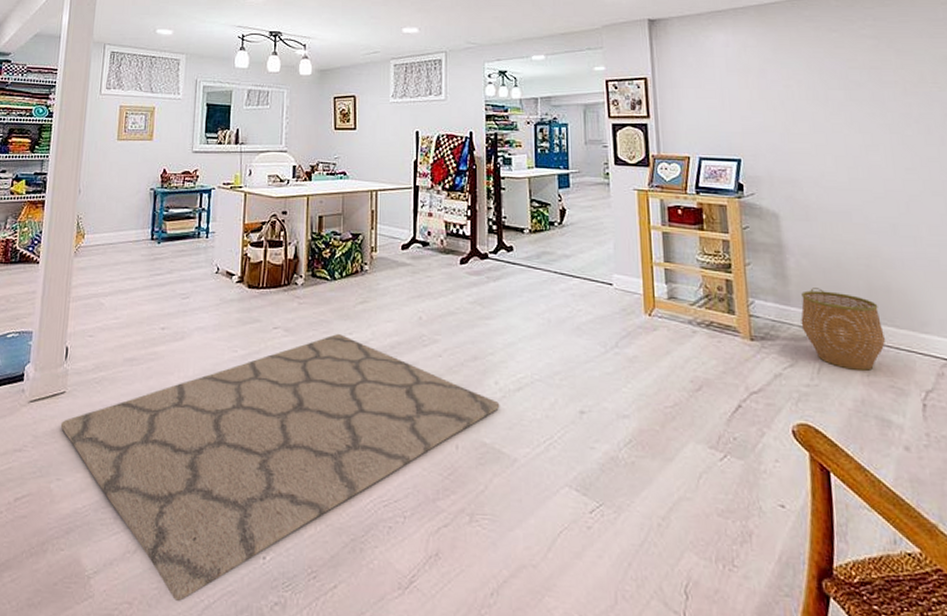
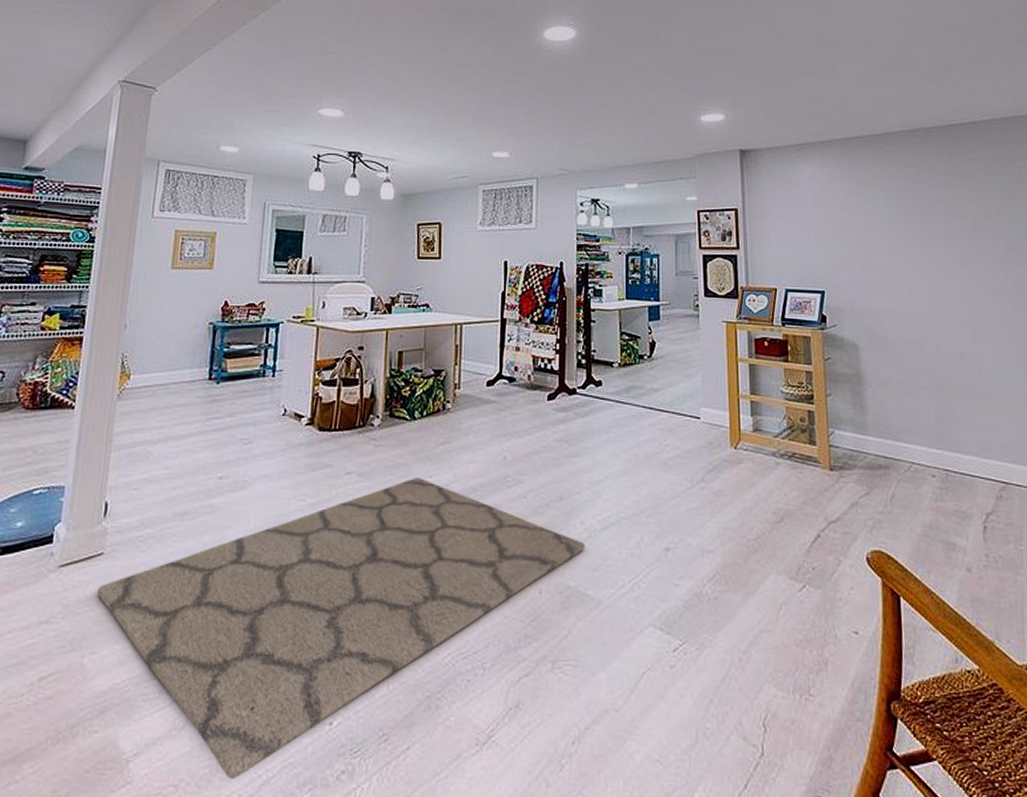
basket: present [801,288,886,371] -> none [876,417,953,496]

